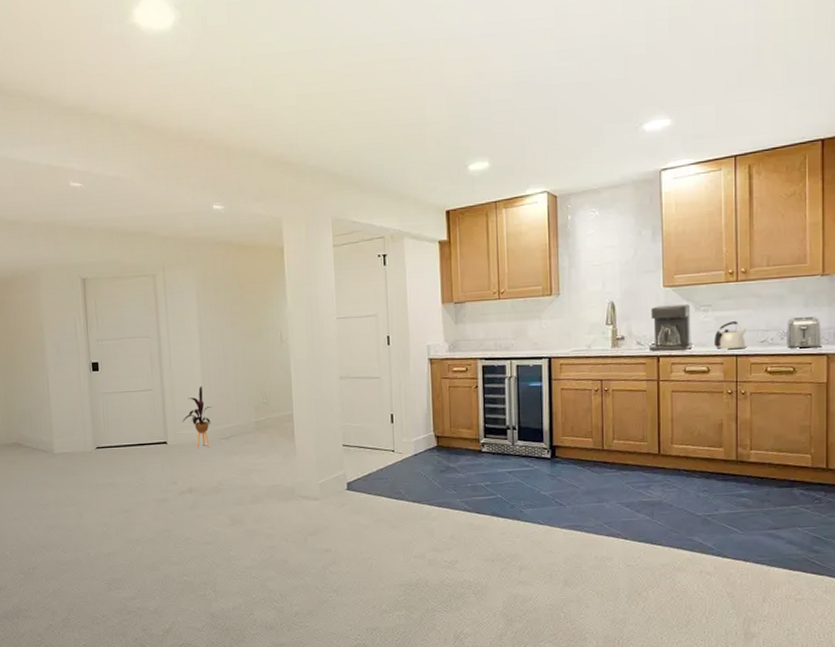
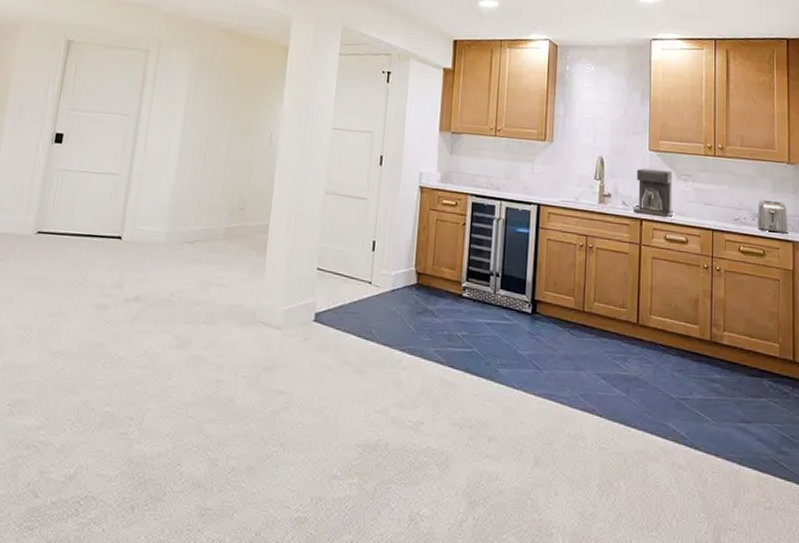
house plant: present [182,386,212,449] -> none [144,178,182,251]
kettle: present [713,320,747,350] -> none [692,194,722,223]

